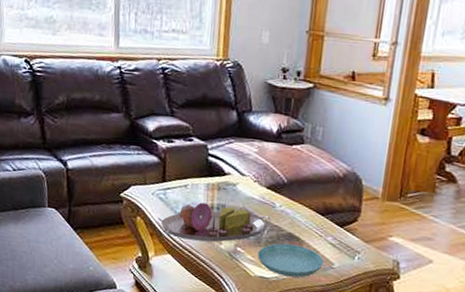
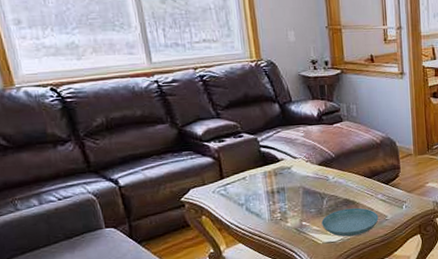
serving tray: present [155,202,271,242] -> none [220,188,328,226]

